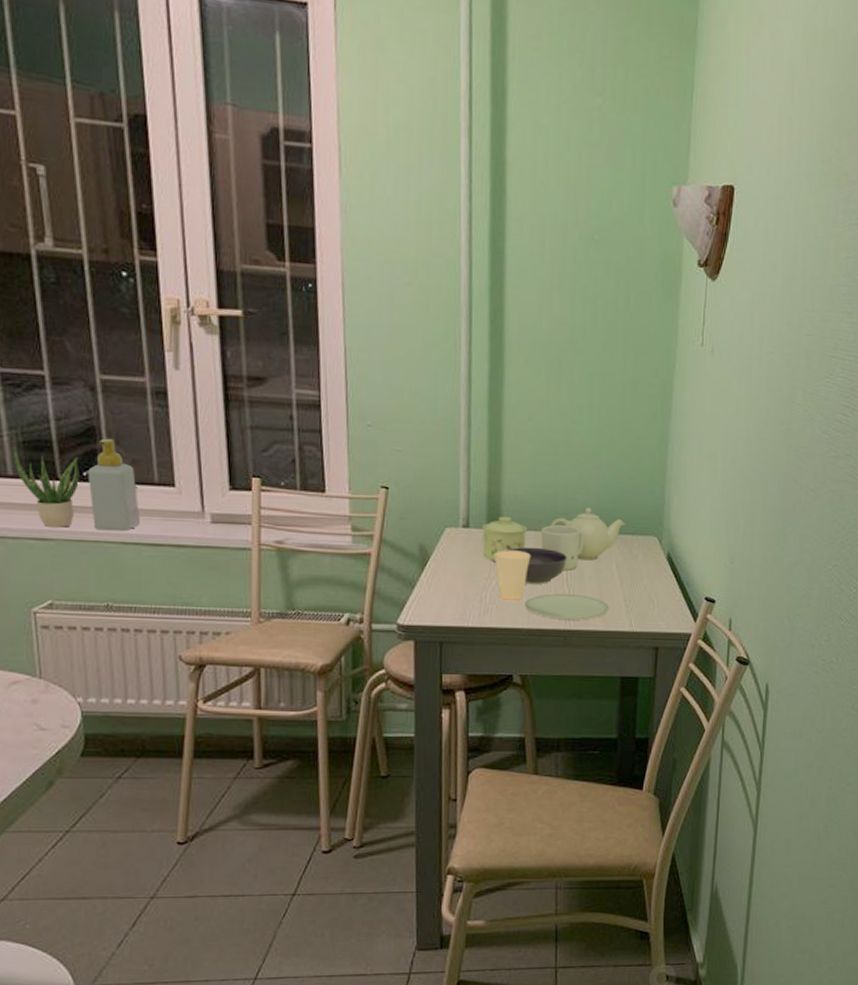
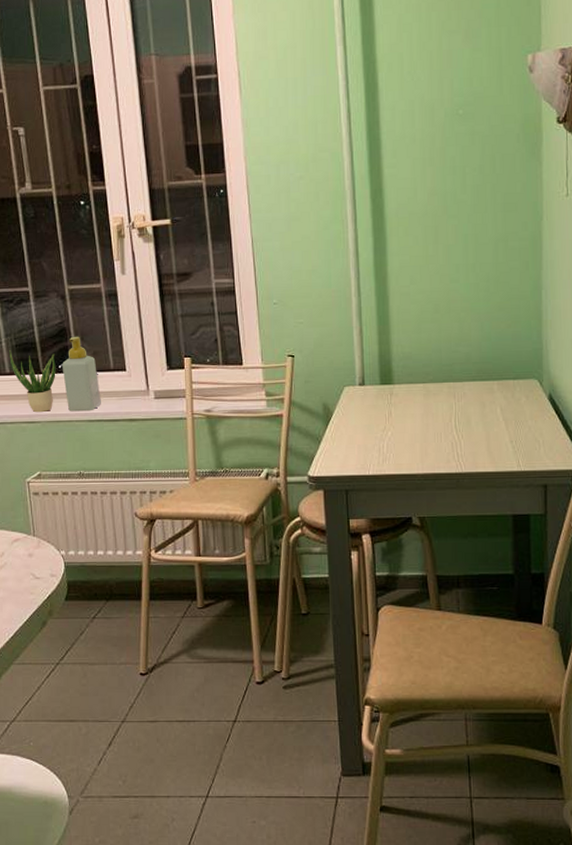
sugar bowl: present [482,516,528,562] -> none [376,372,417,414]
cup: present [493,550,531,600] -> none [388,402,421,449]
bowl: present [505,547,568,585] -> none [397,398,455,433]
plate: present [523,592,610,620] -> none [417,438,498,464]
mug: present [541,524,585,572] -> none [429,375,469,419]
teapot: present [550,507,625,561] -> none [436,357,506,407]

